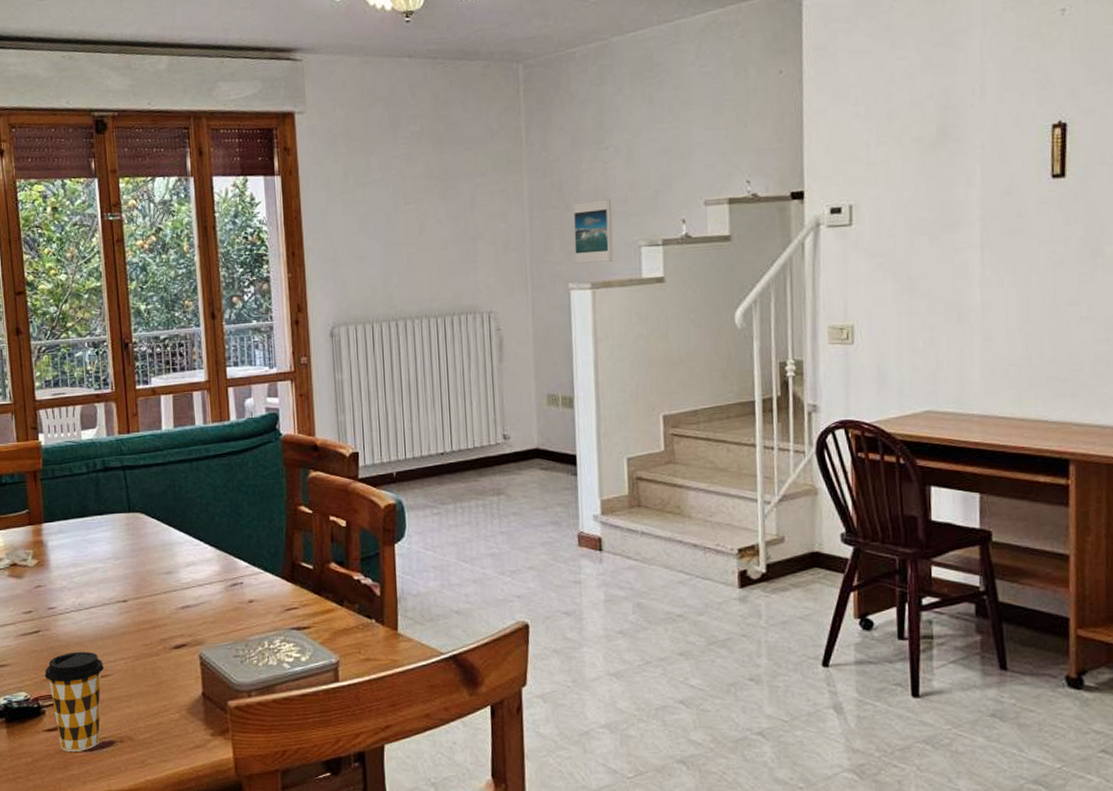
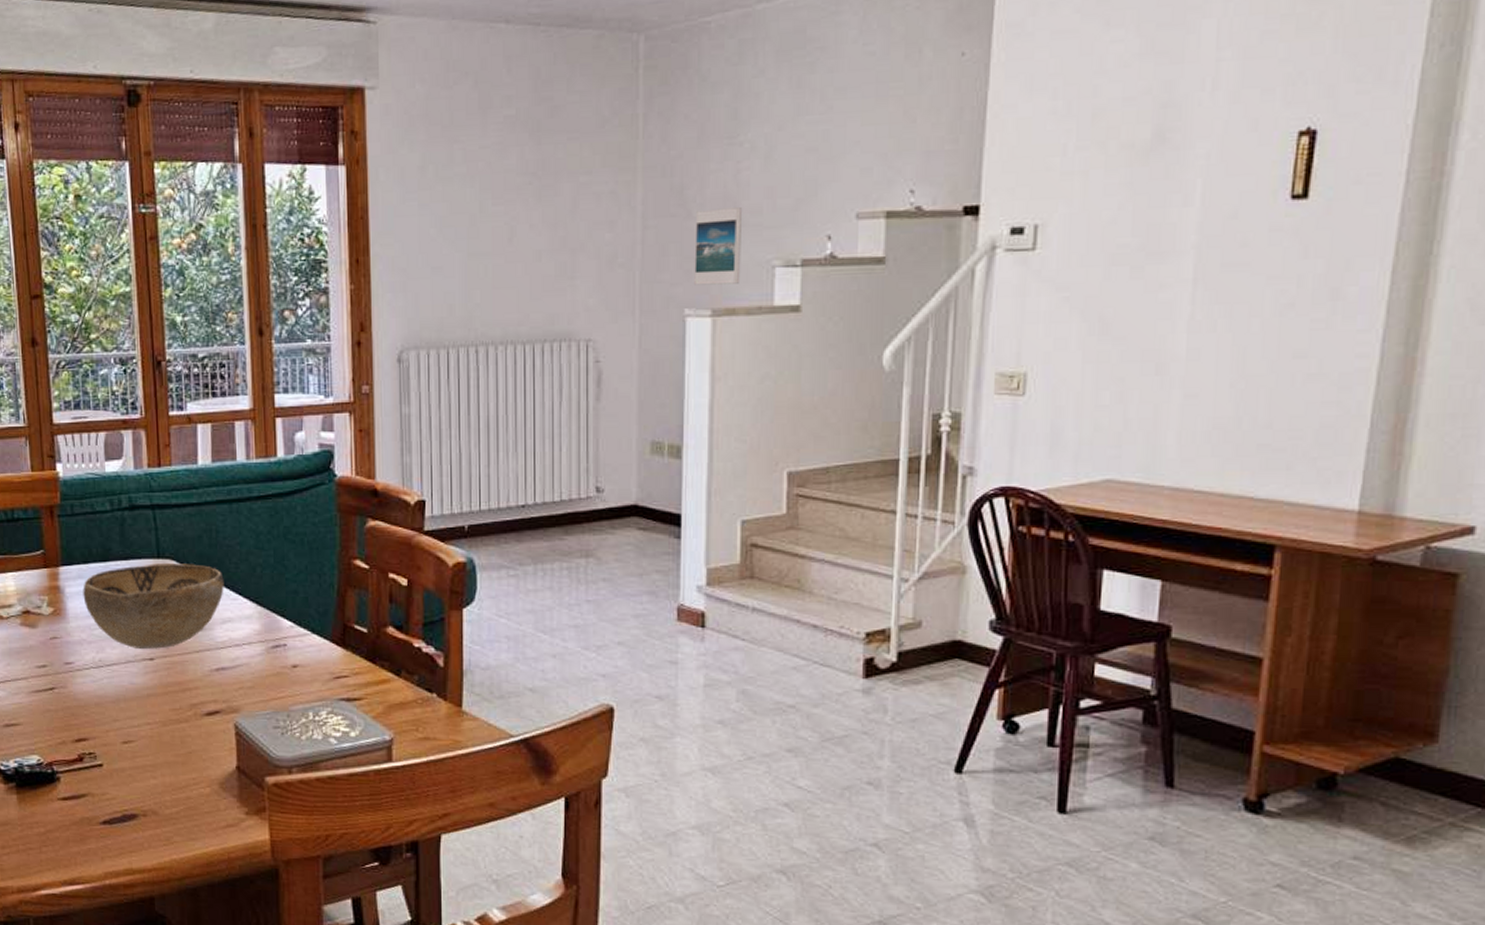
coffee cup: present [44,651,104,751] -> none [60,713,127,824]
decorative bowl: none [63,516,187,593] -> present [83,563,224,650]

